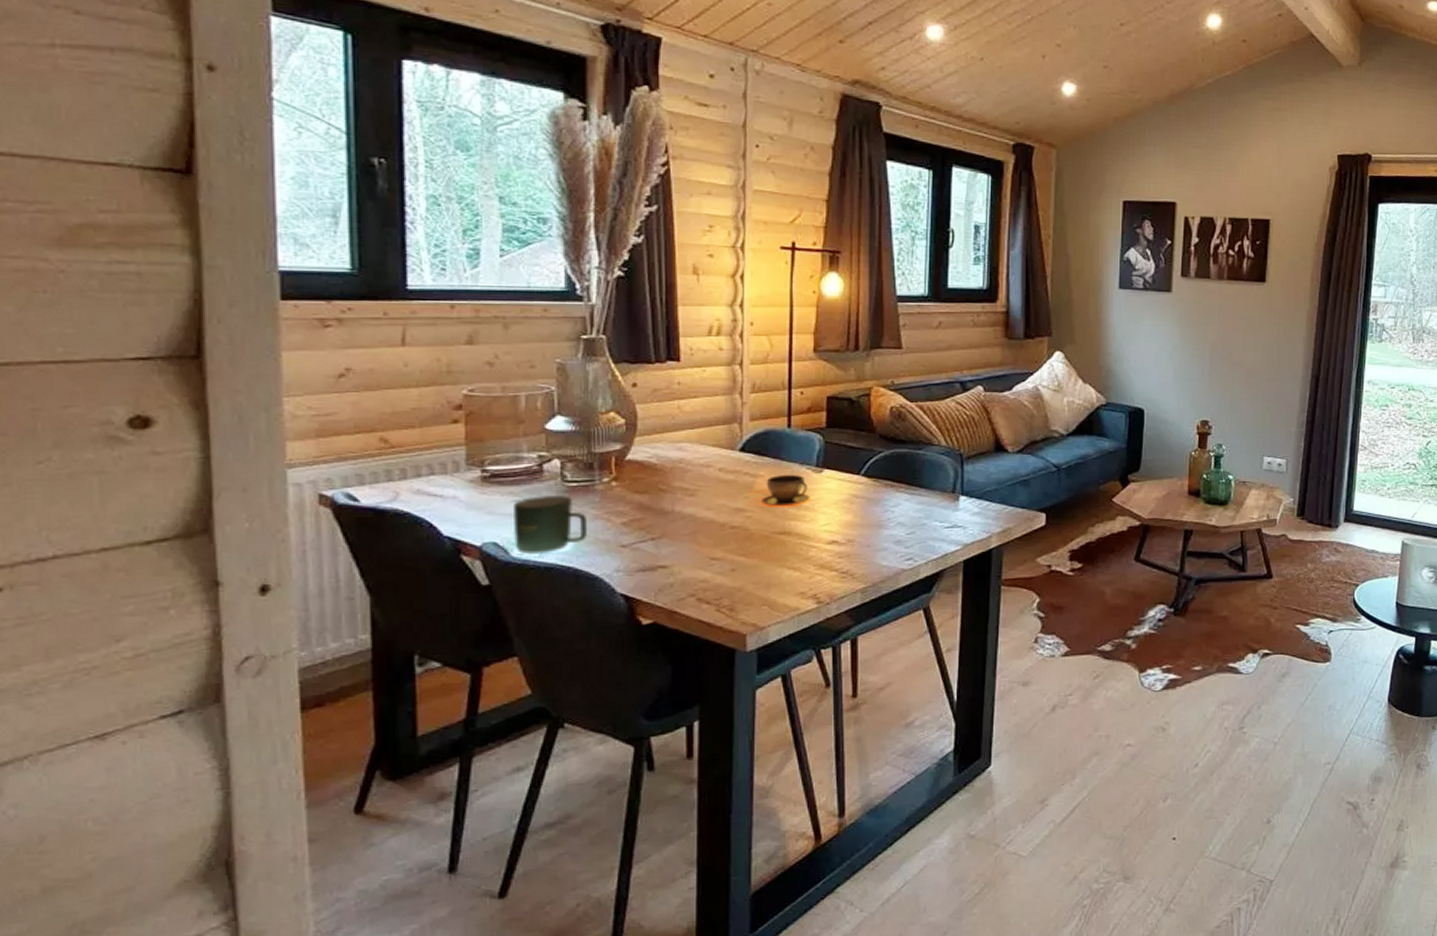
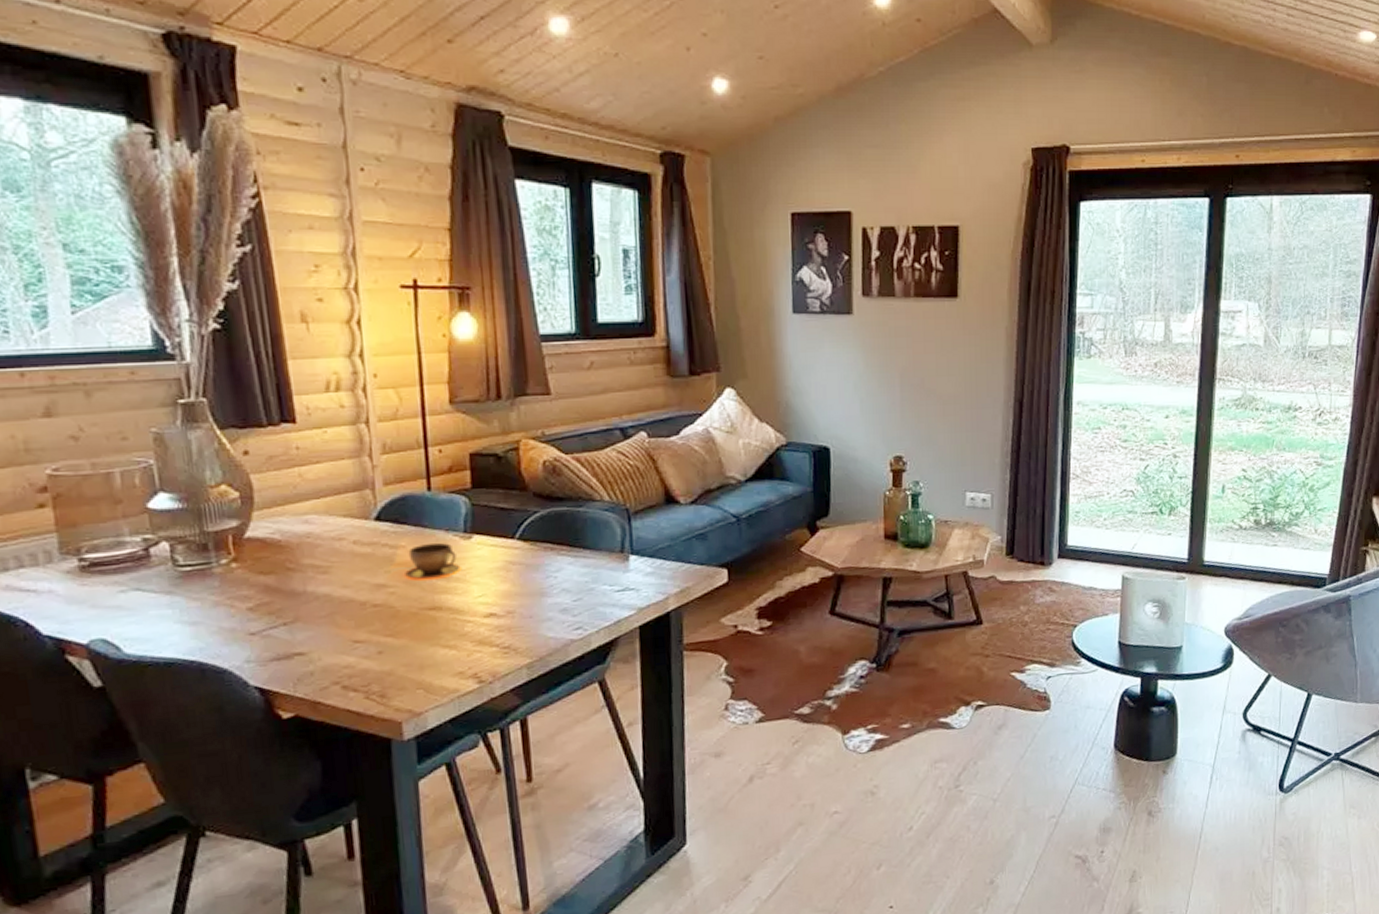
mug: present [512,494,588,556] -> none [120,580,211,651]

